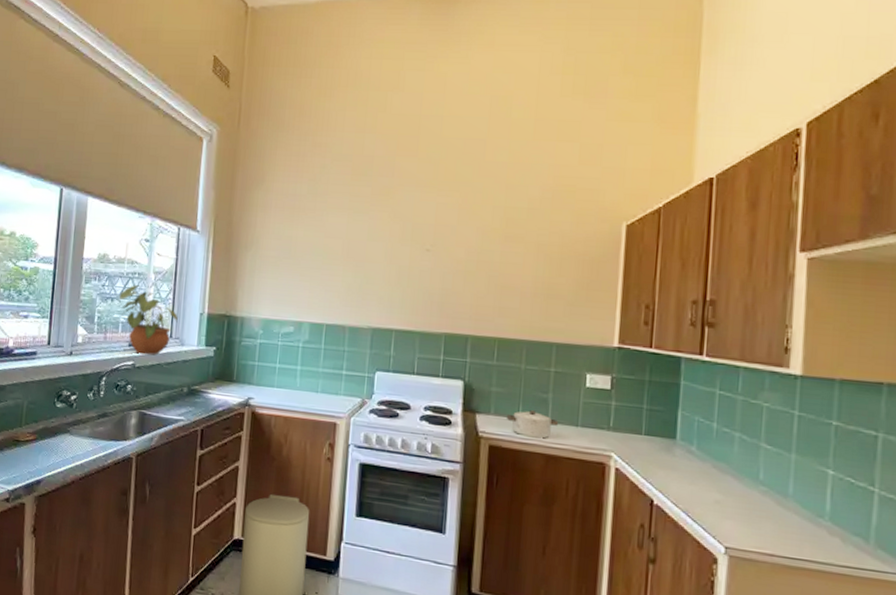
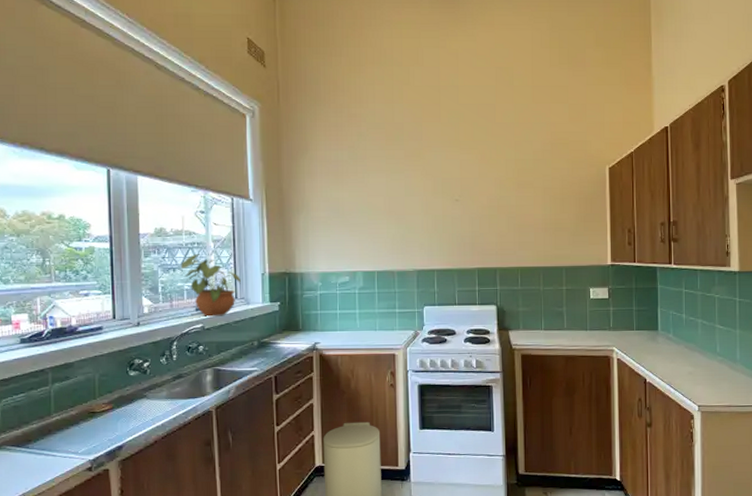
cooking pot: present [506,410,559,439] -> none [532,322,573,344]

